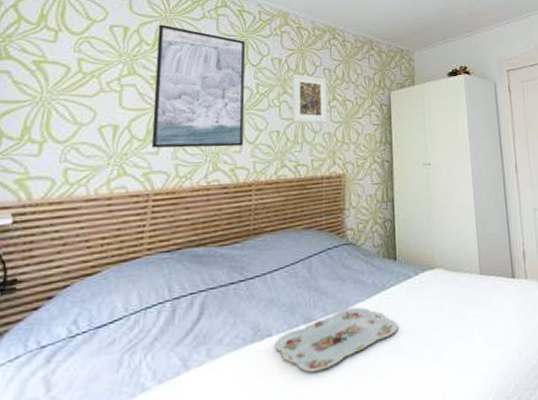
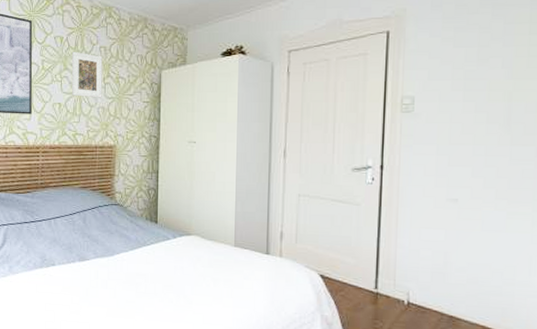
serving tray: present [274,307,399,372] -> none [57,255,156,297]

